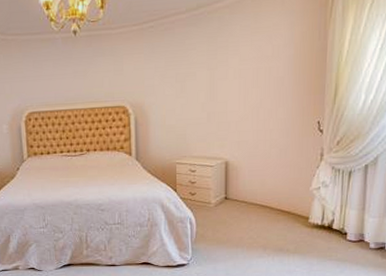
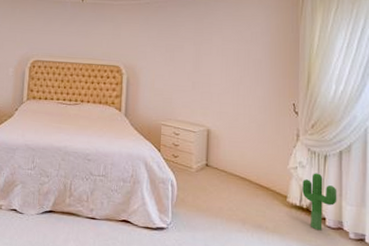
decorative plant: none [324,190,361,246] -> present [302,173,337,231]

